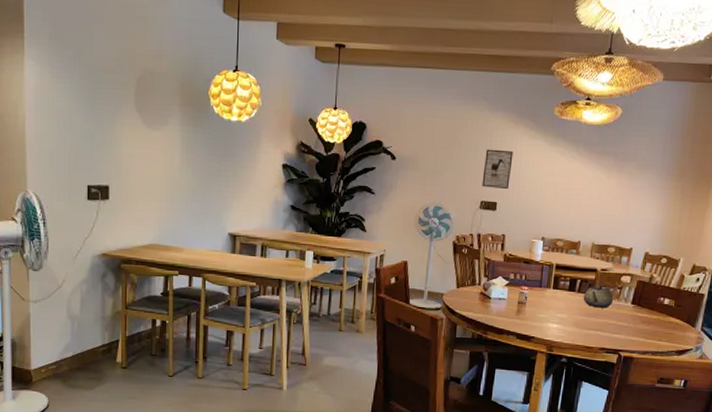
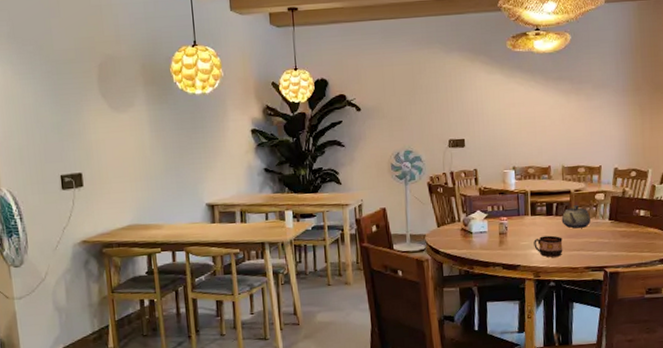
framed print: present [482,149,514,189] -> none [446,88,474,126]
cup: none [551,311,581,334] -> present [534,235,563,258]

